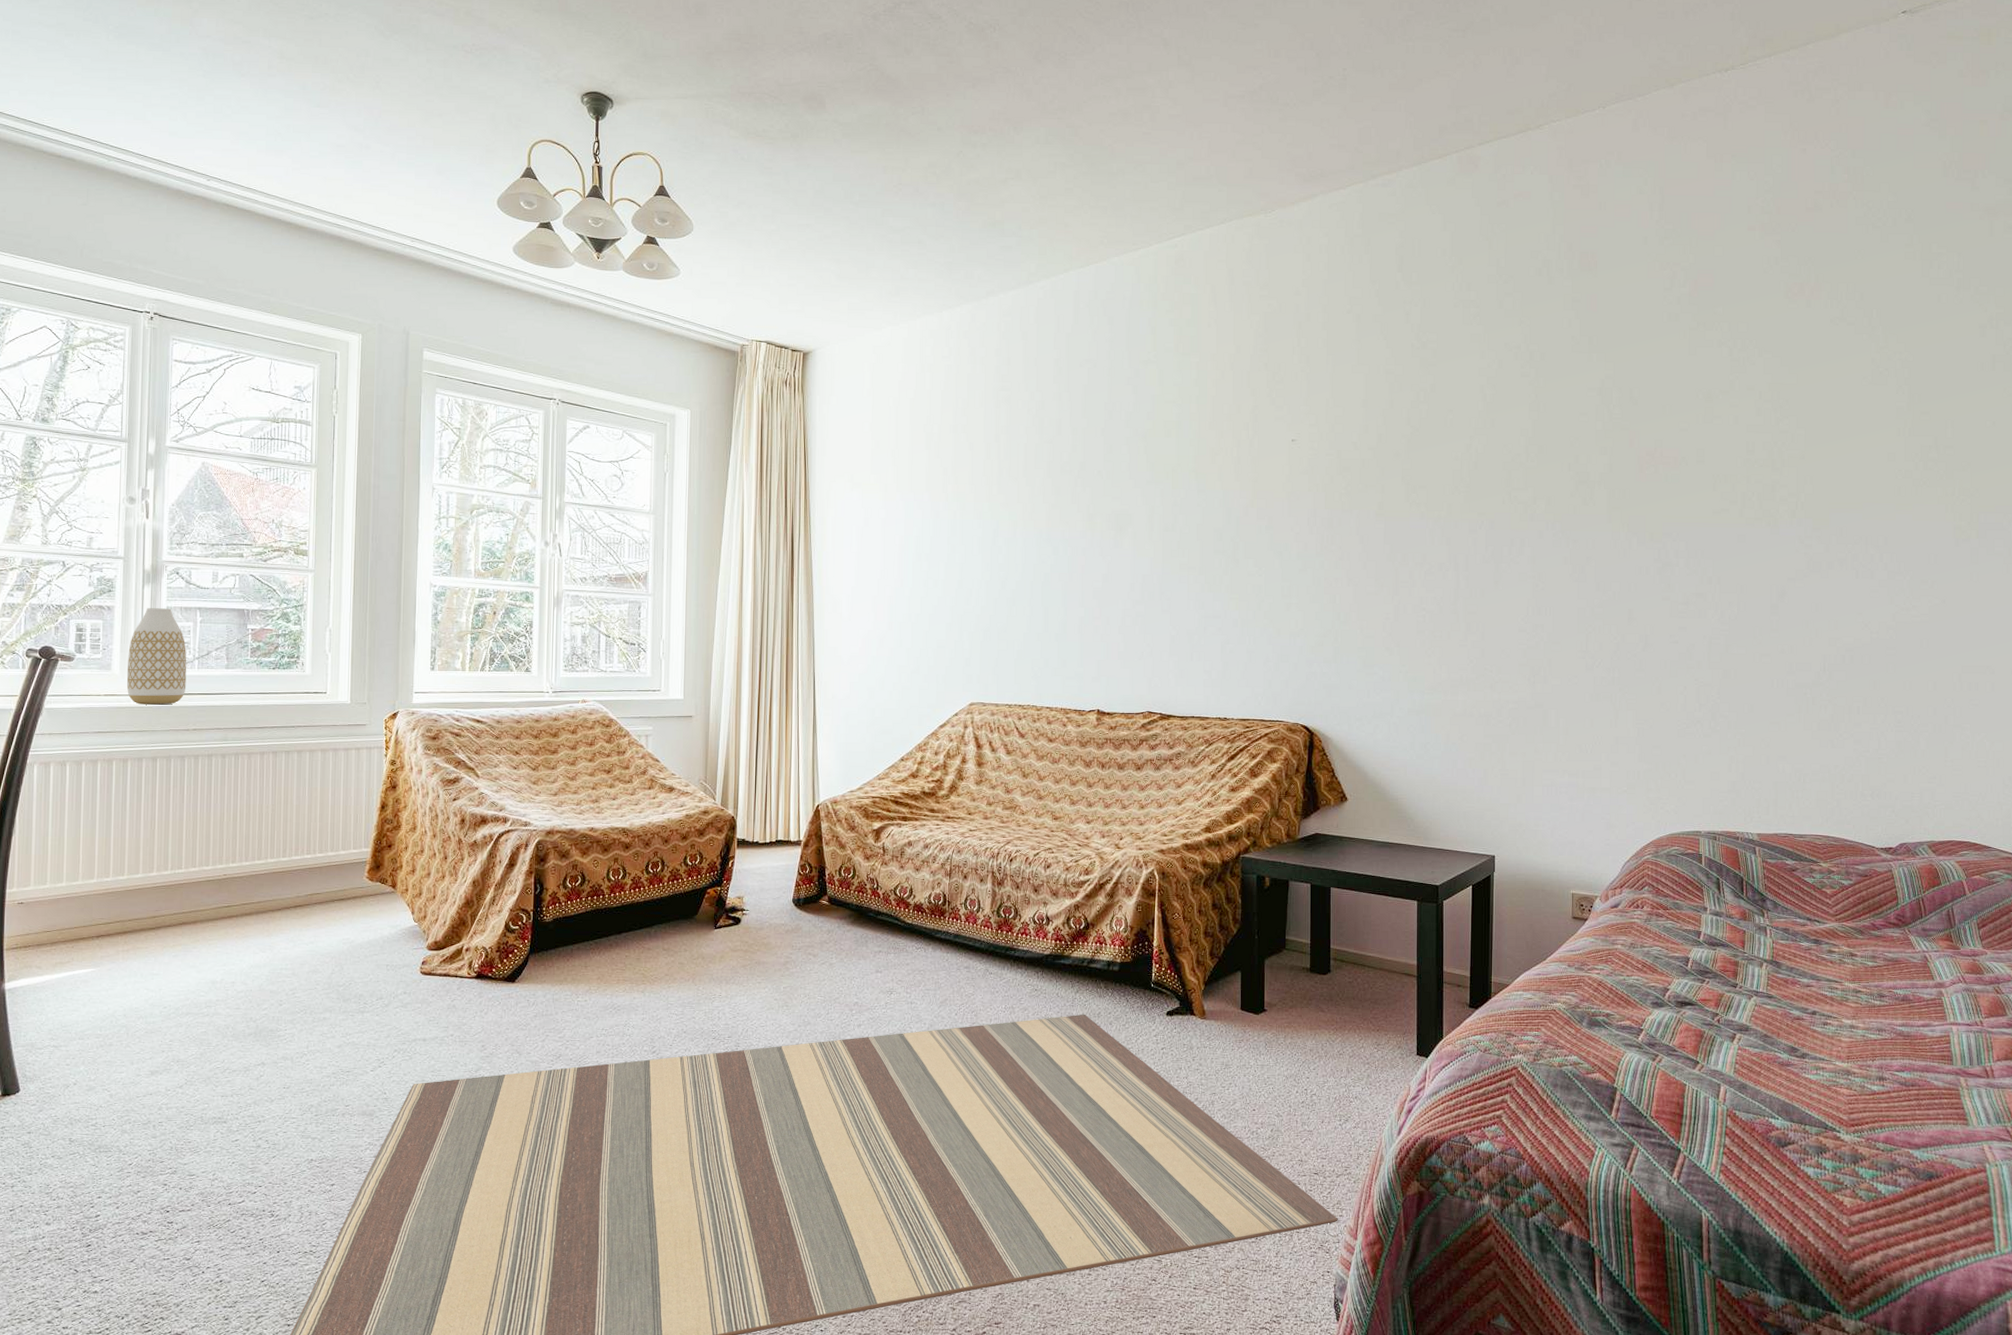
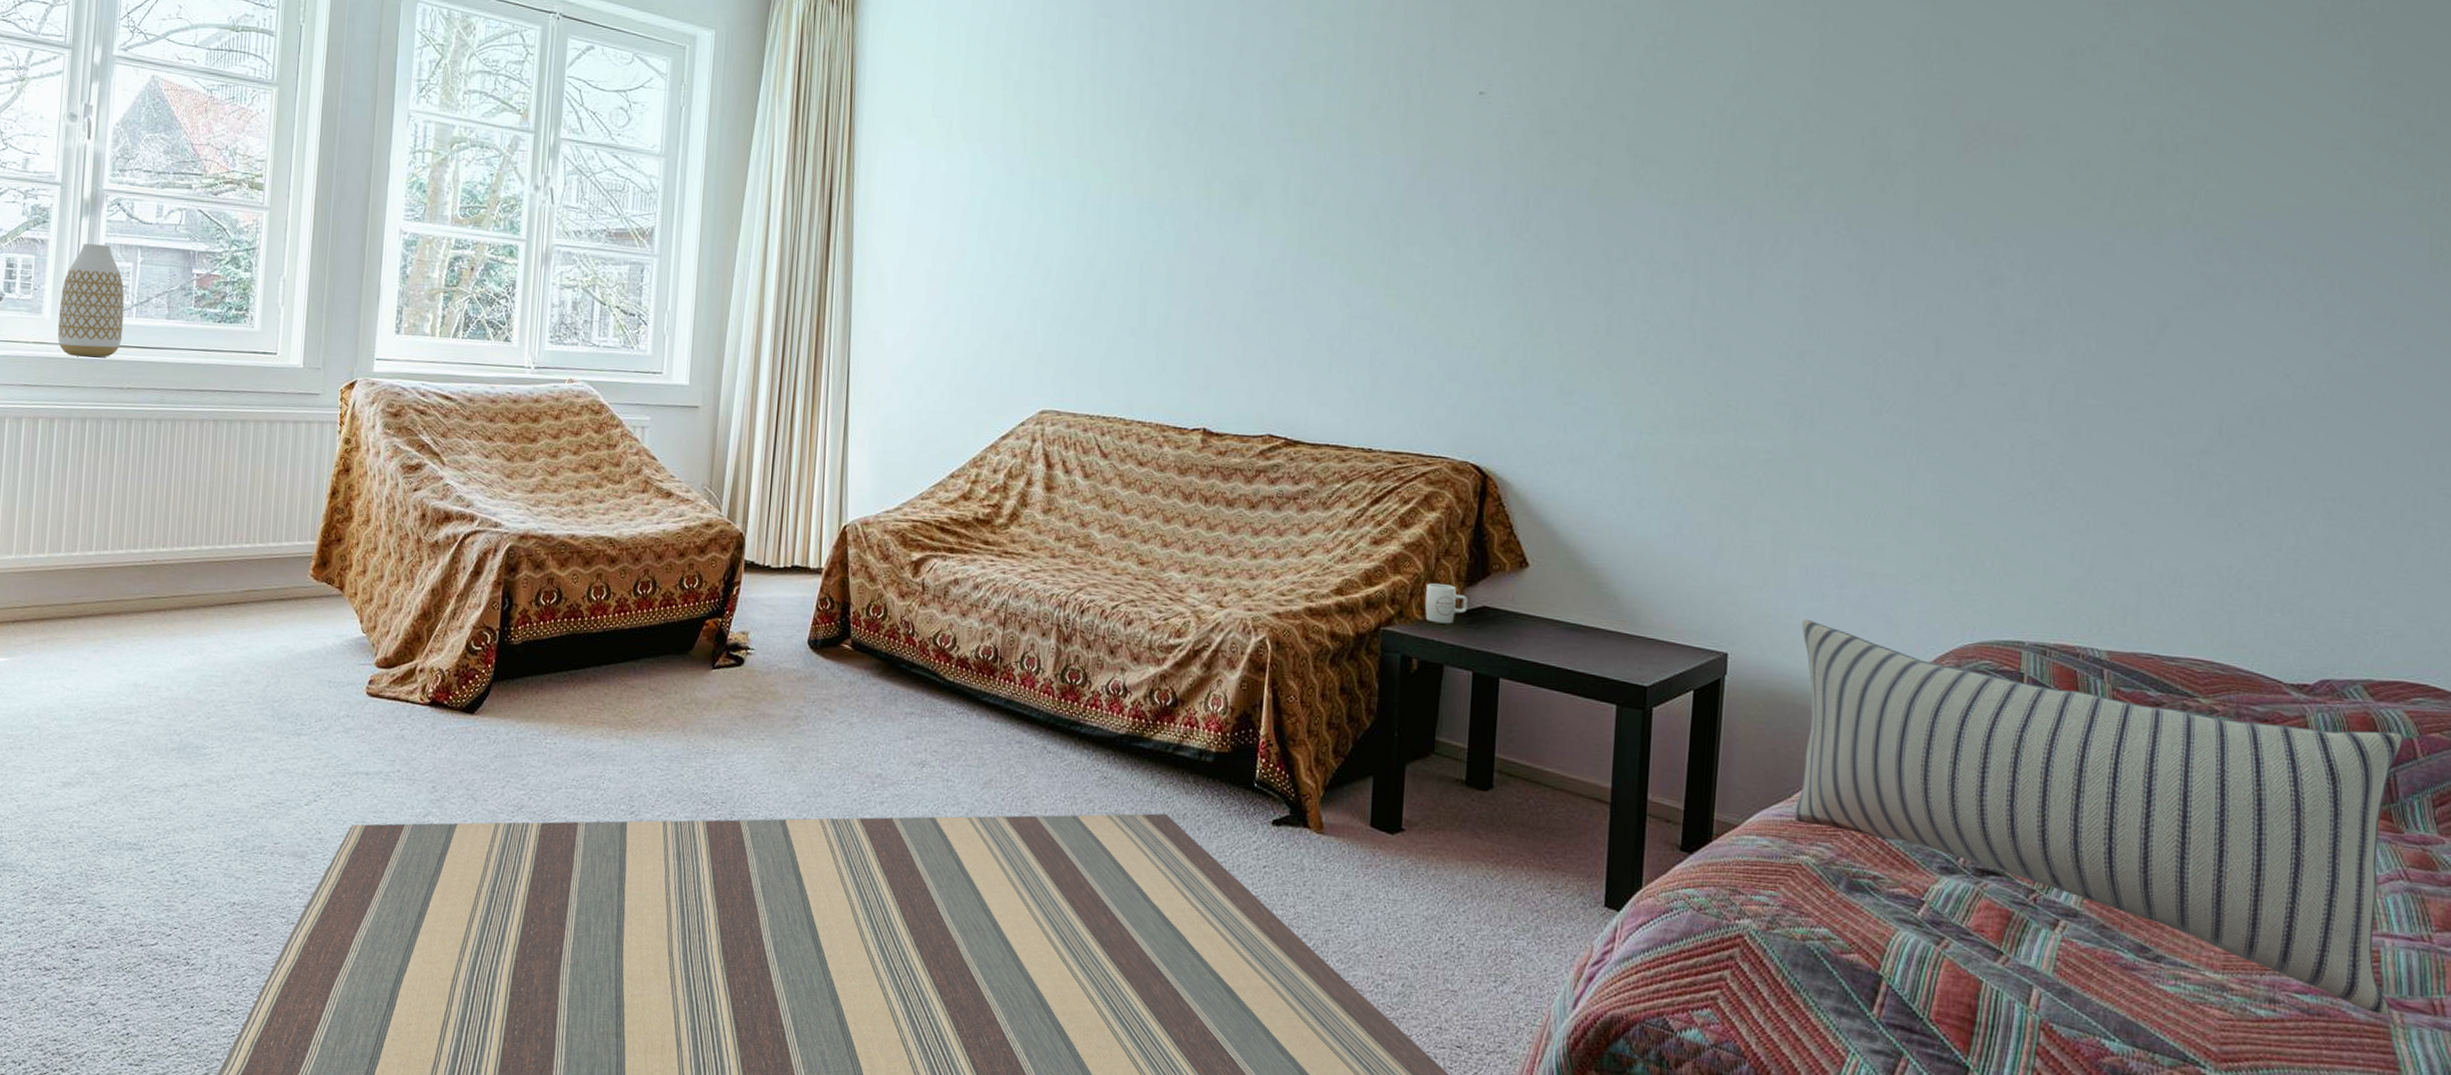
mug: none [1272,818,1304,849] -> present [1424,583,1468,624]
pillow: none [1546,825,1958,1081] -> present [1794,618,2403,1016]

